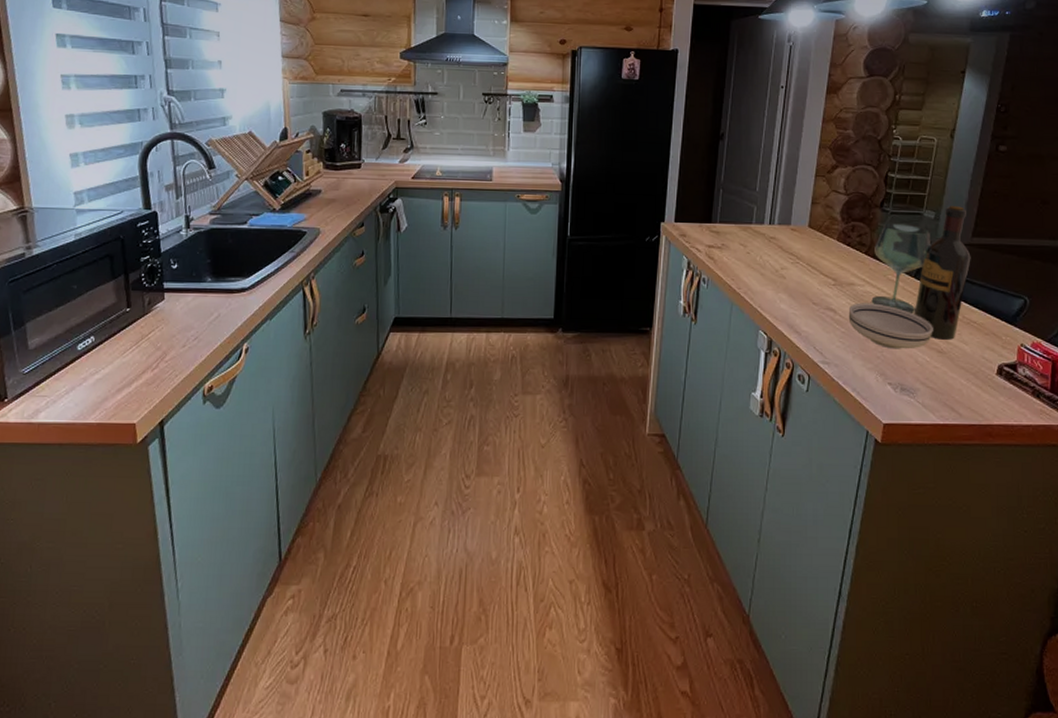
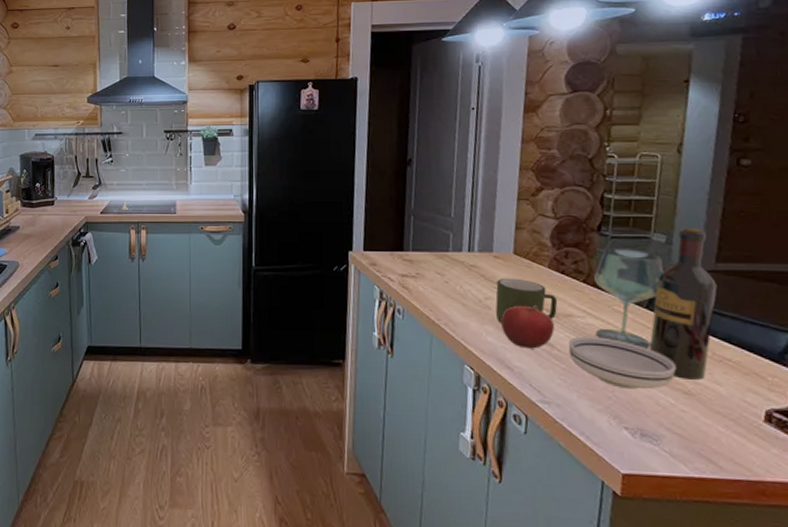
mug: none [790,249,843,293] -> present [495,278,558,324]
fruit: none [794,273,838,315] -> present [501,304,554,349]

